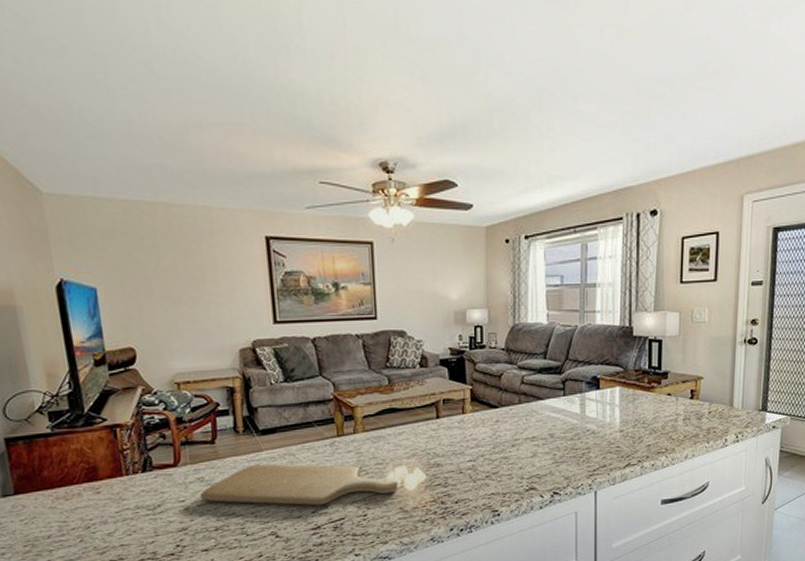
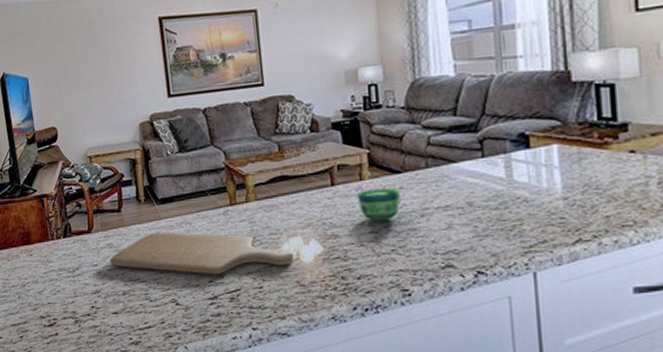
cup: none [460,421,496,451] -> present [358,188,400,221]

